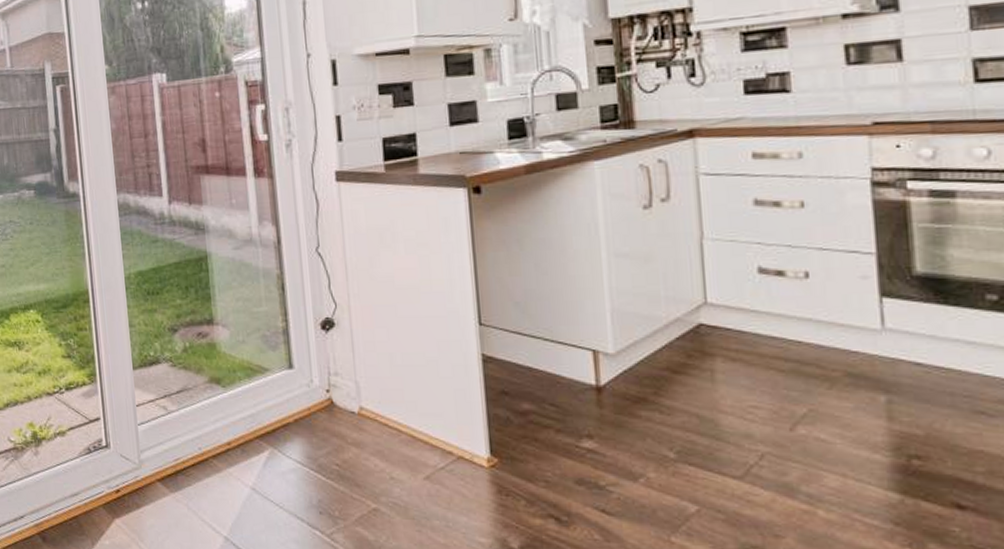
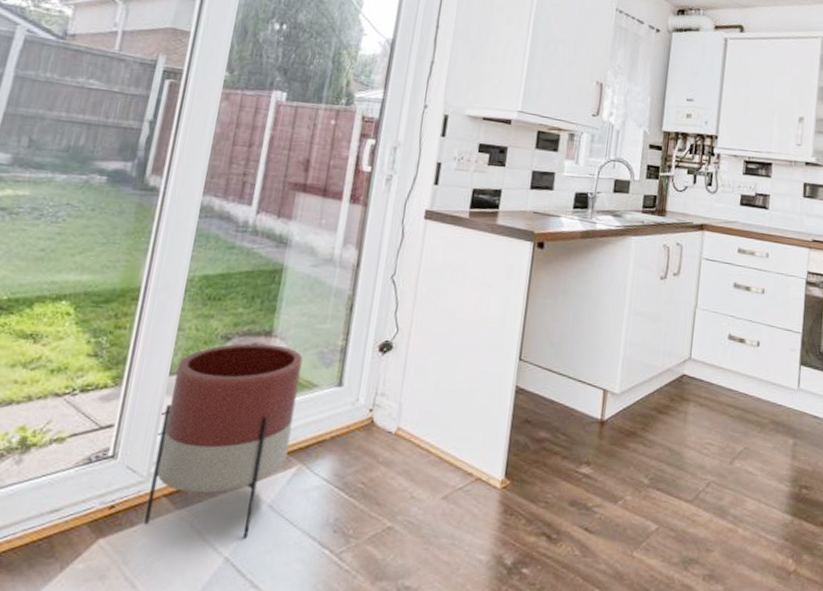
planter: none [138,332,257,519] -> present [144,343,303,538]

